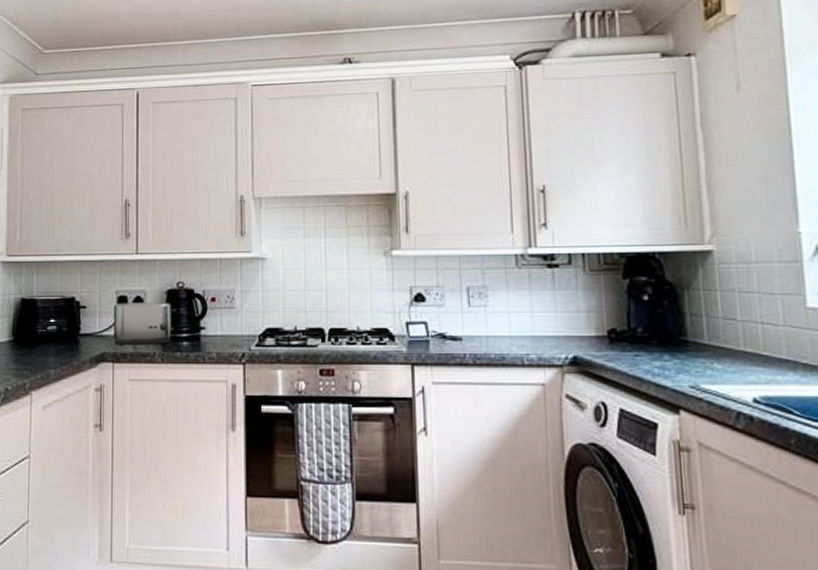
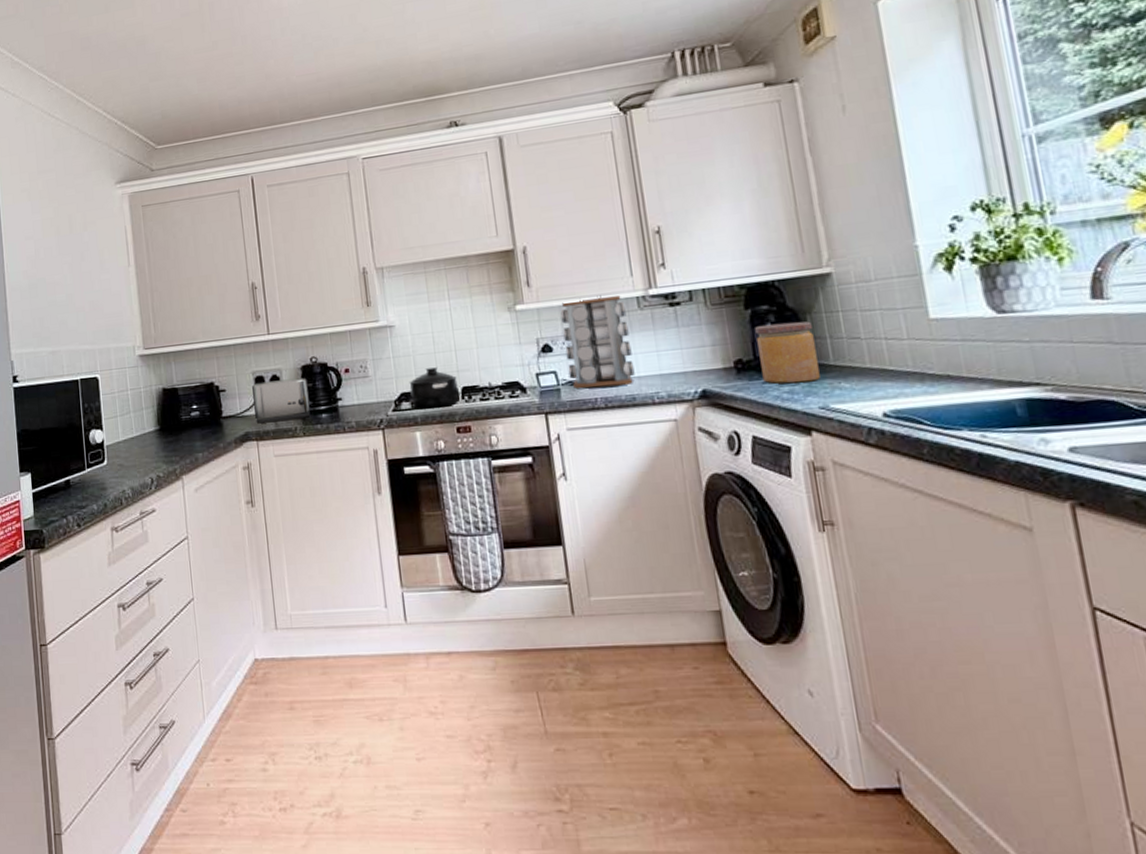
saucepan: none [275,305,325,347] -> present [409,367,459,409]
spice rack: none [437,249,507,345] -> present [560,295,635,389]
jar: none [632,296,693,359] -> present [755,321,820,384]

